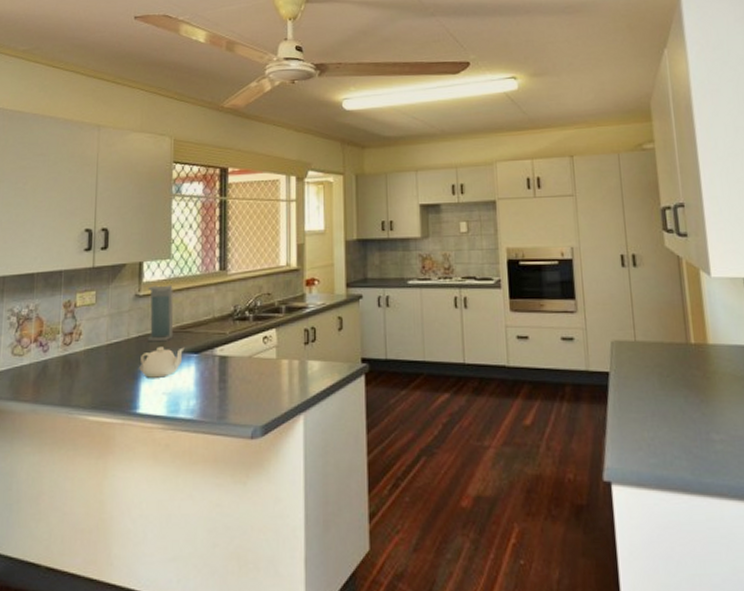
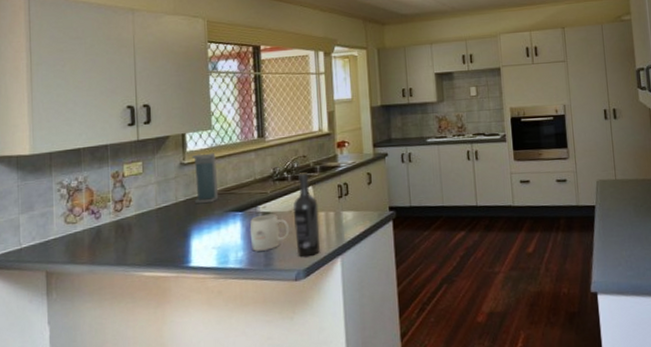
teapot: present [139,346,185,378] -> none [189,207,230,236]
mug: none [204,358,248,402] -> present [249,213,290,252]
wine bottle: none [253,312,282,412] -> present [292,172,321,258]

